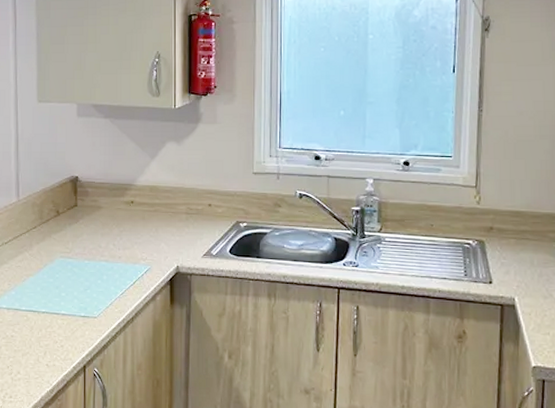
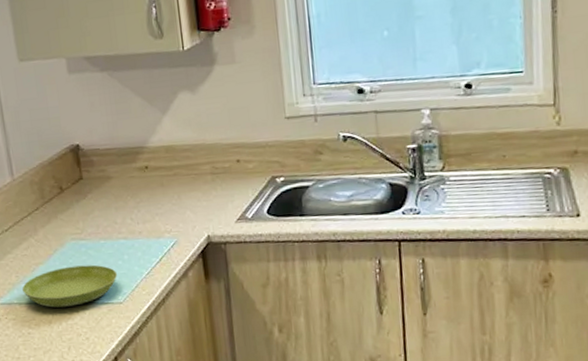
saucer: none [12,280,96,316] -> present [22,264,118,308]

